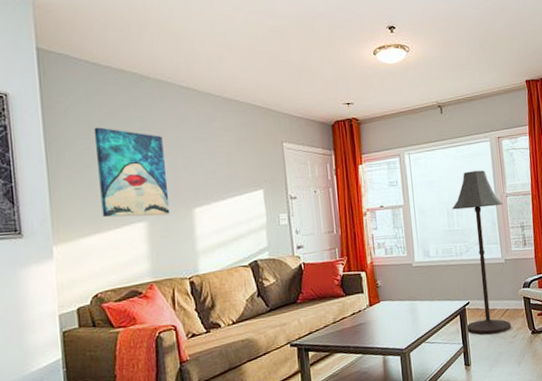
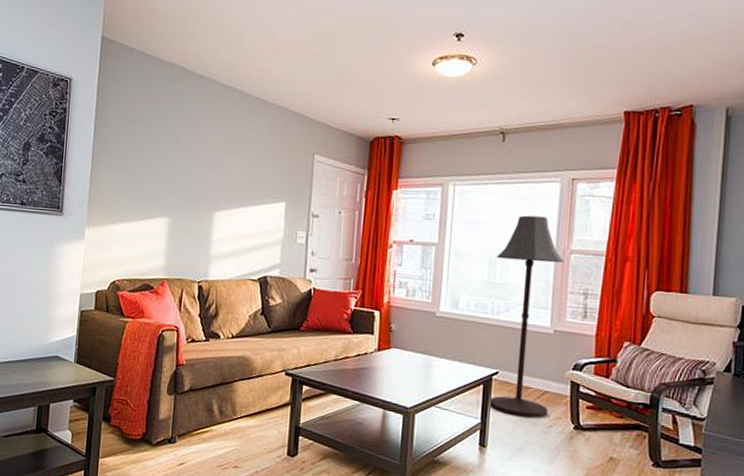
wall art: present [93,127,170,218] -> none [131,118,197,215]

